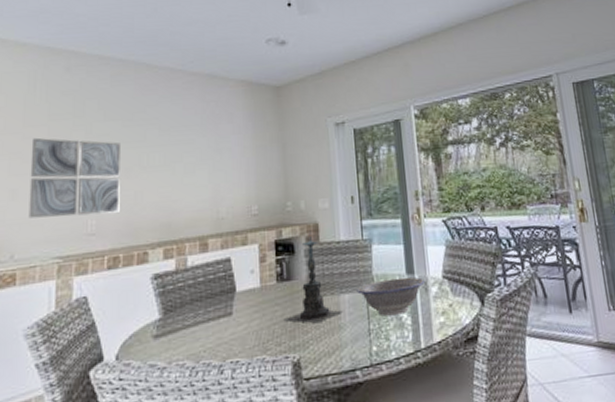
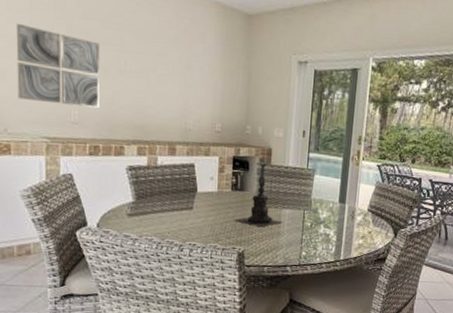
bowl: present [356,277,425,317] -> none [296,203,353,233]

